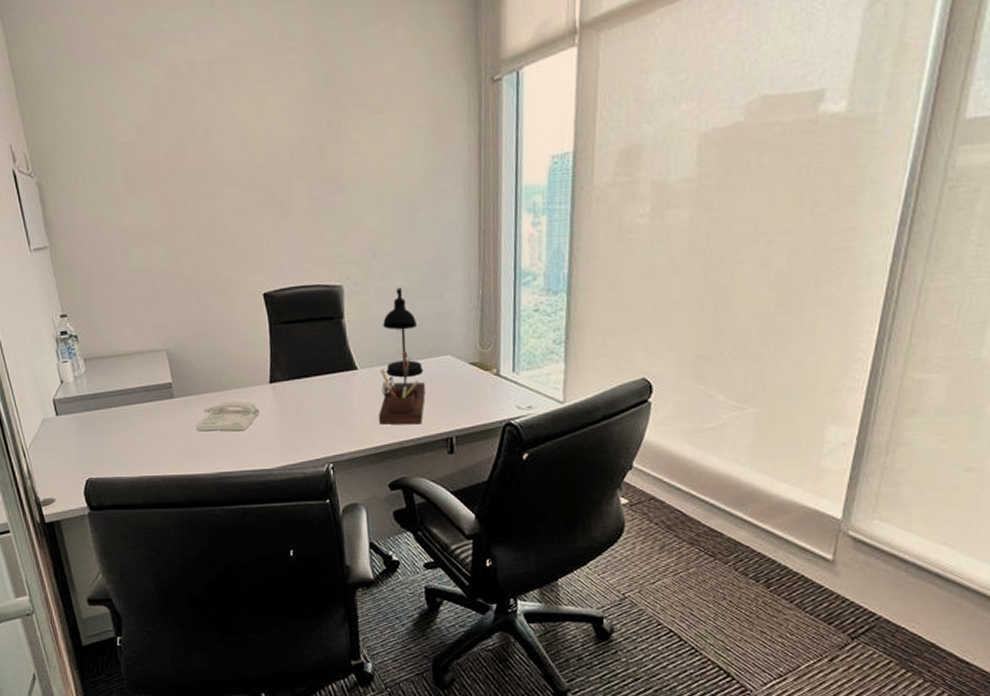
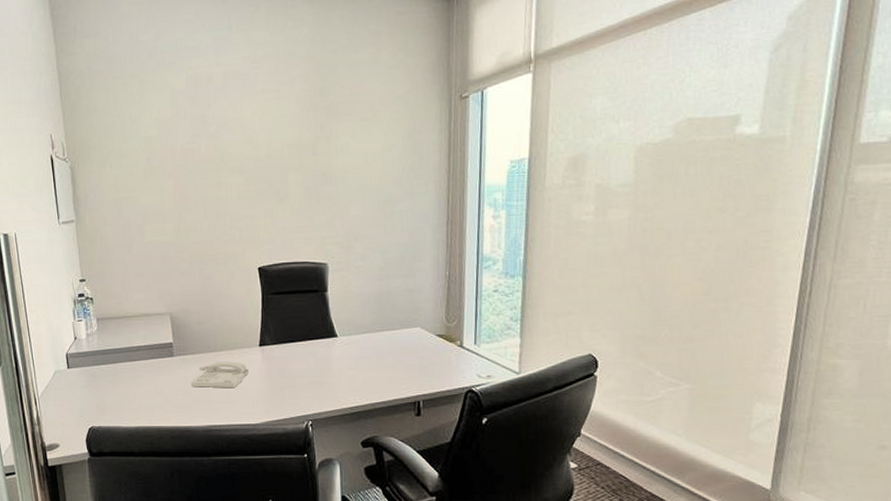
desk organizer: present [379,350,426,425] -> none [355,322,398,388]
desk lamp: present [383,287,422,377] -> none [361,267,395,345]

